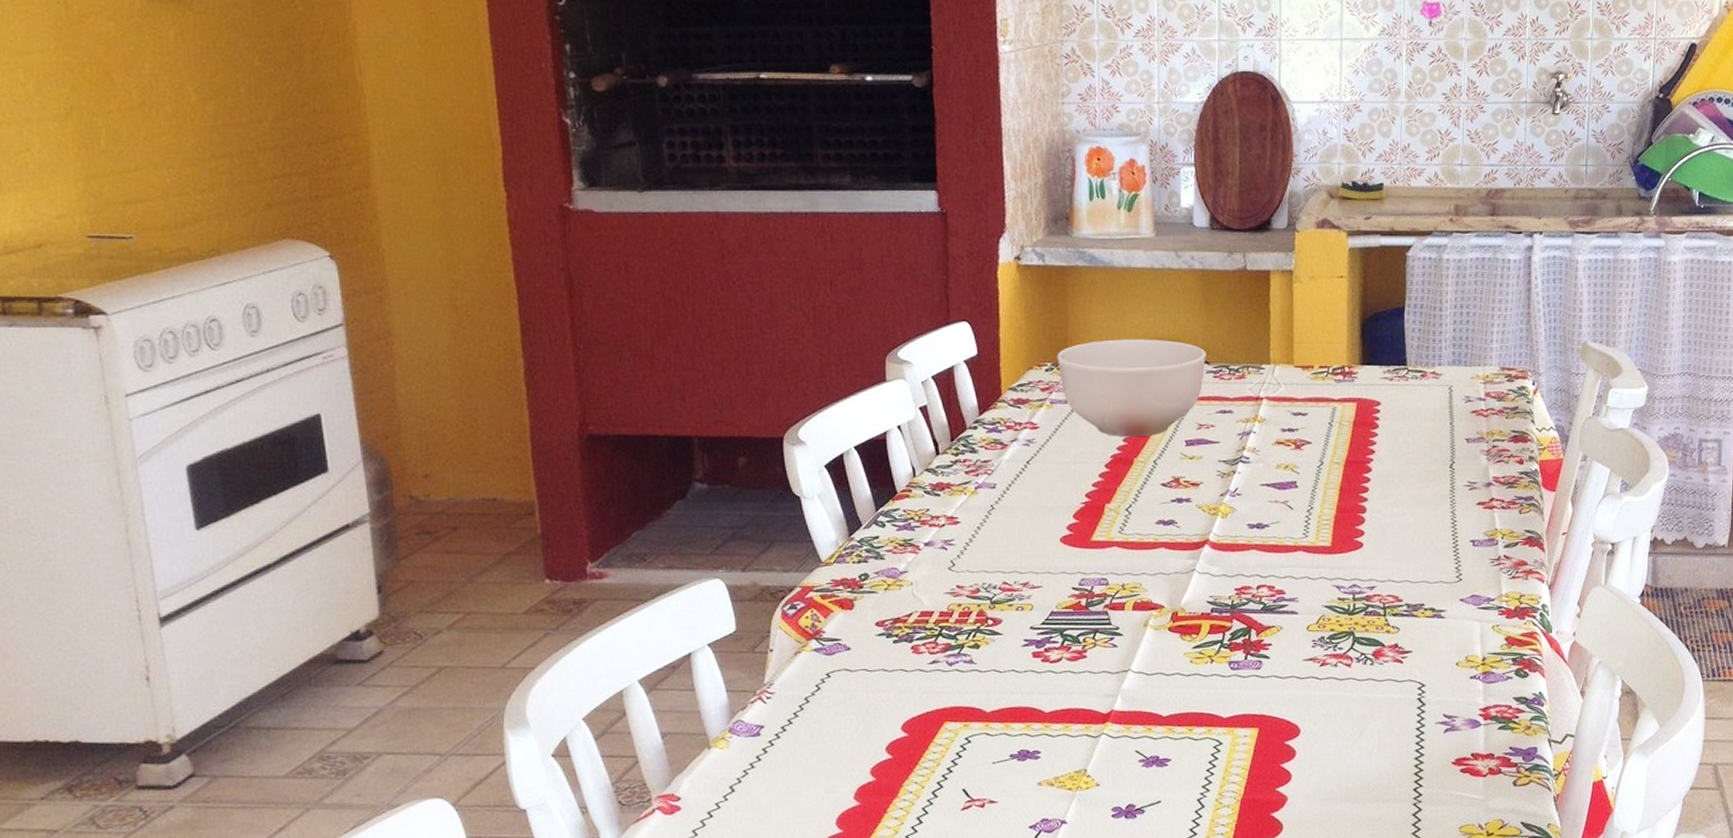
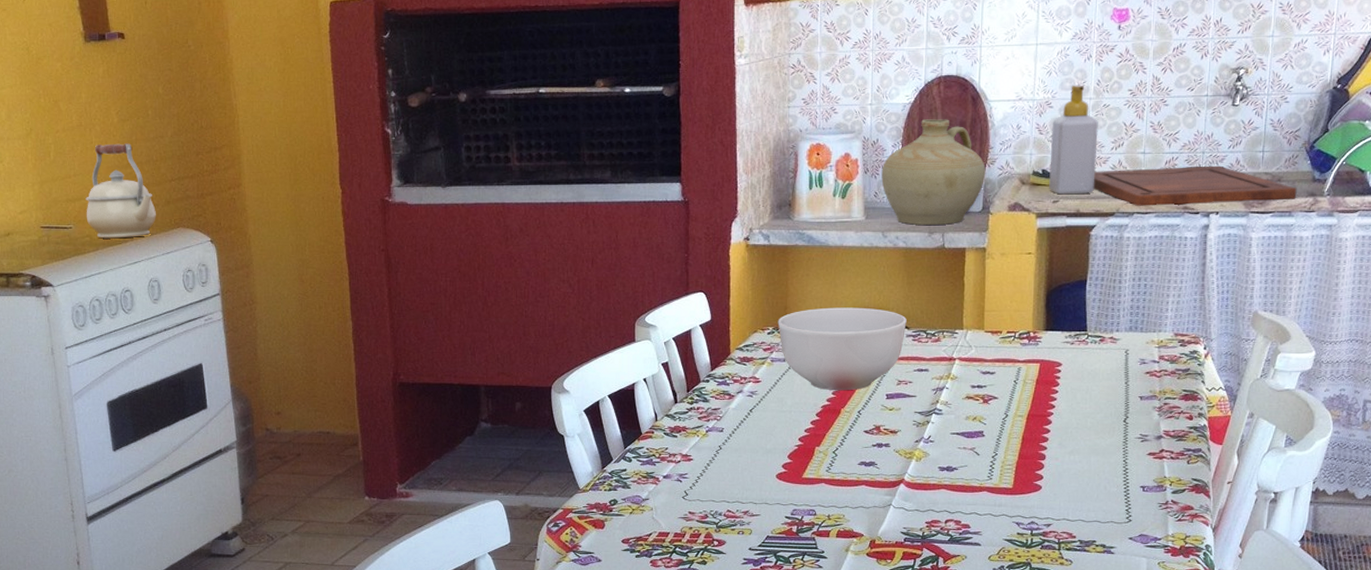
kettle: none [152,129,253,252] -> present [85,143,156,239]
ceramic jug: none [1172,121,1290,244] -> present [881,119,986,226]
soap bottle: none [1360,86,1411,210] -> present [1049,84,1098,195]
cutting board: none [1408,180,1623,224] -> present [1093,165,1297,206]

